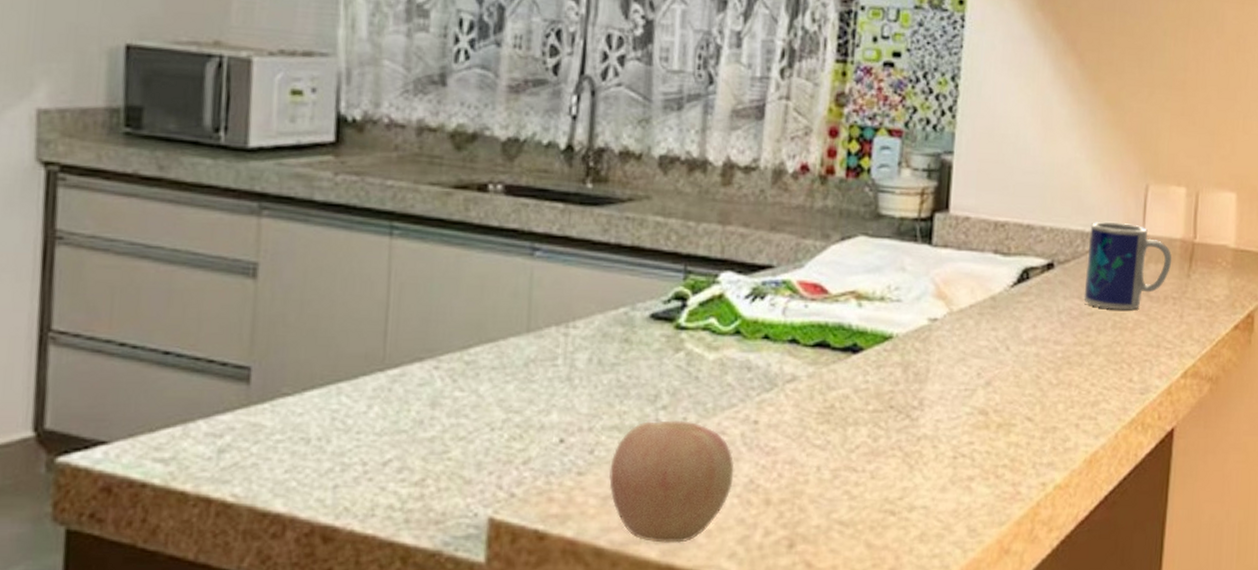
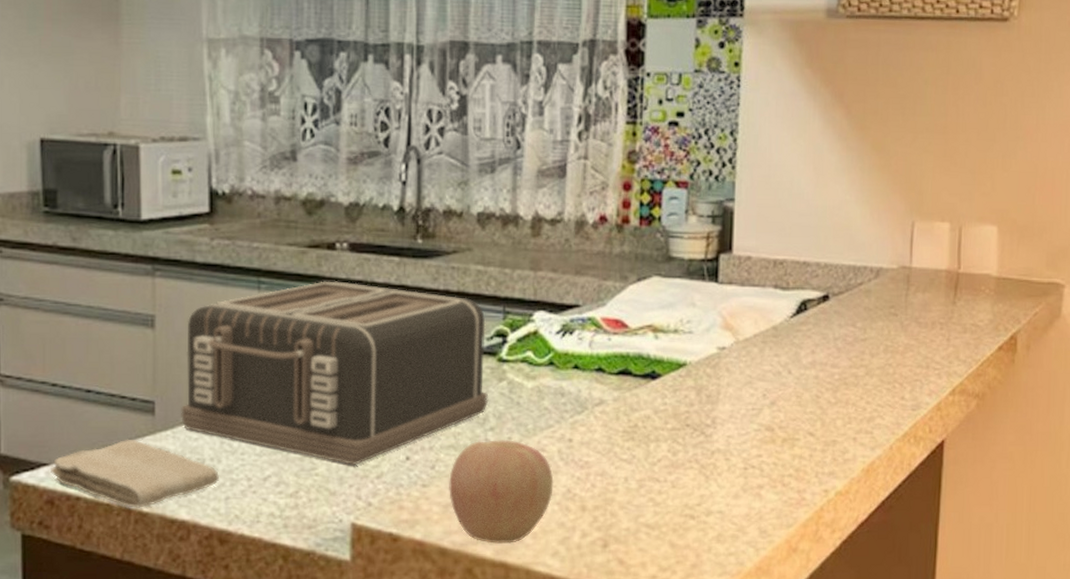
washcloth: none [110,412,327,498] -> present [51,439,219,508]
toaster: none [283,228,663,448] -> present [181,281,489,465]
mug: present [1084,221,1172,311] -> none [857,256,939,336]

